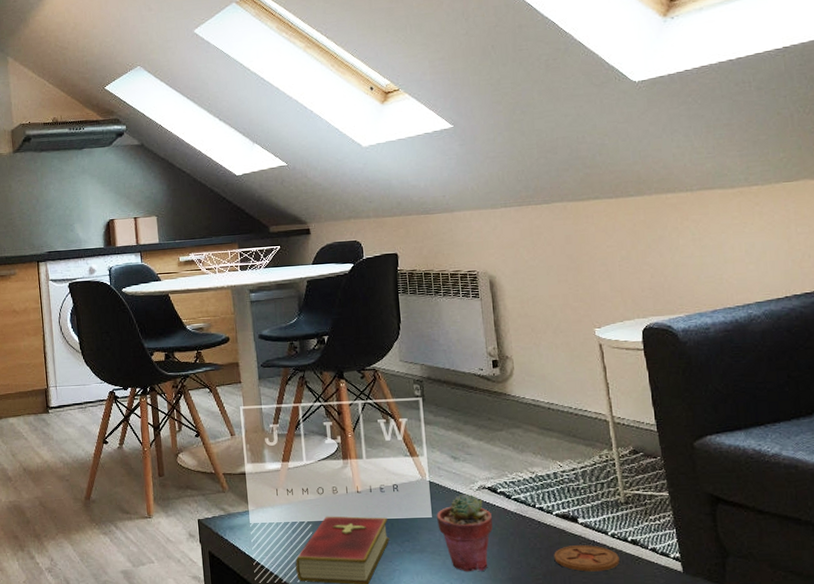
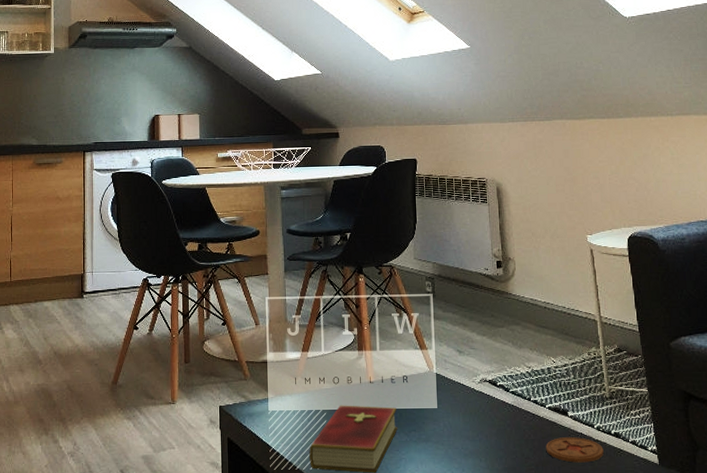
potted succulent: present [437,493,493,572] -> none [442,386,492,462]

